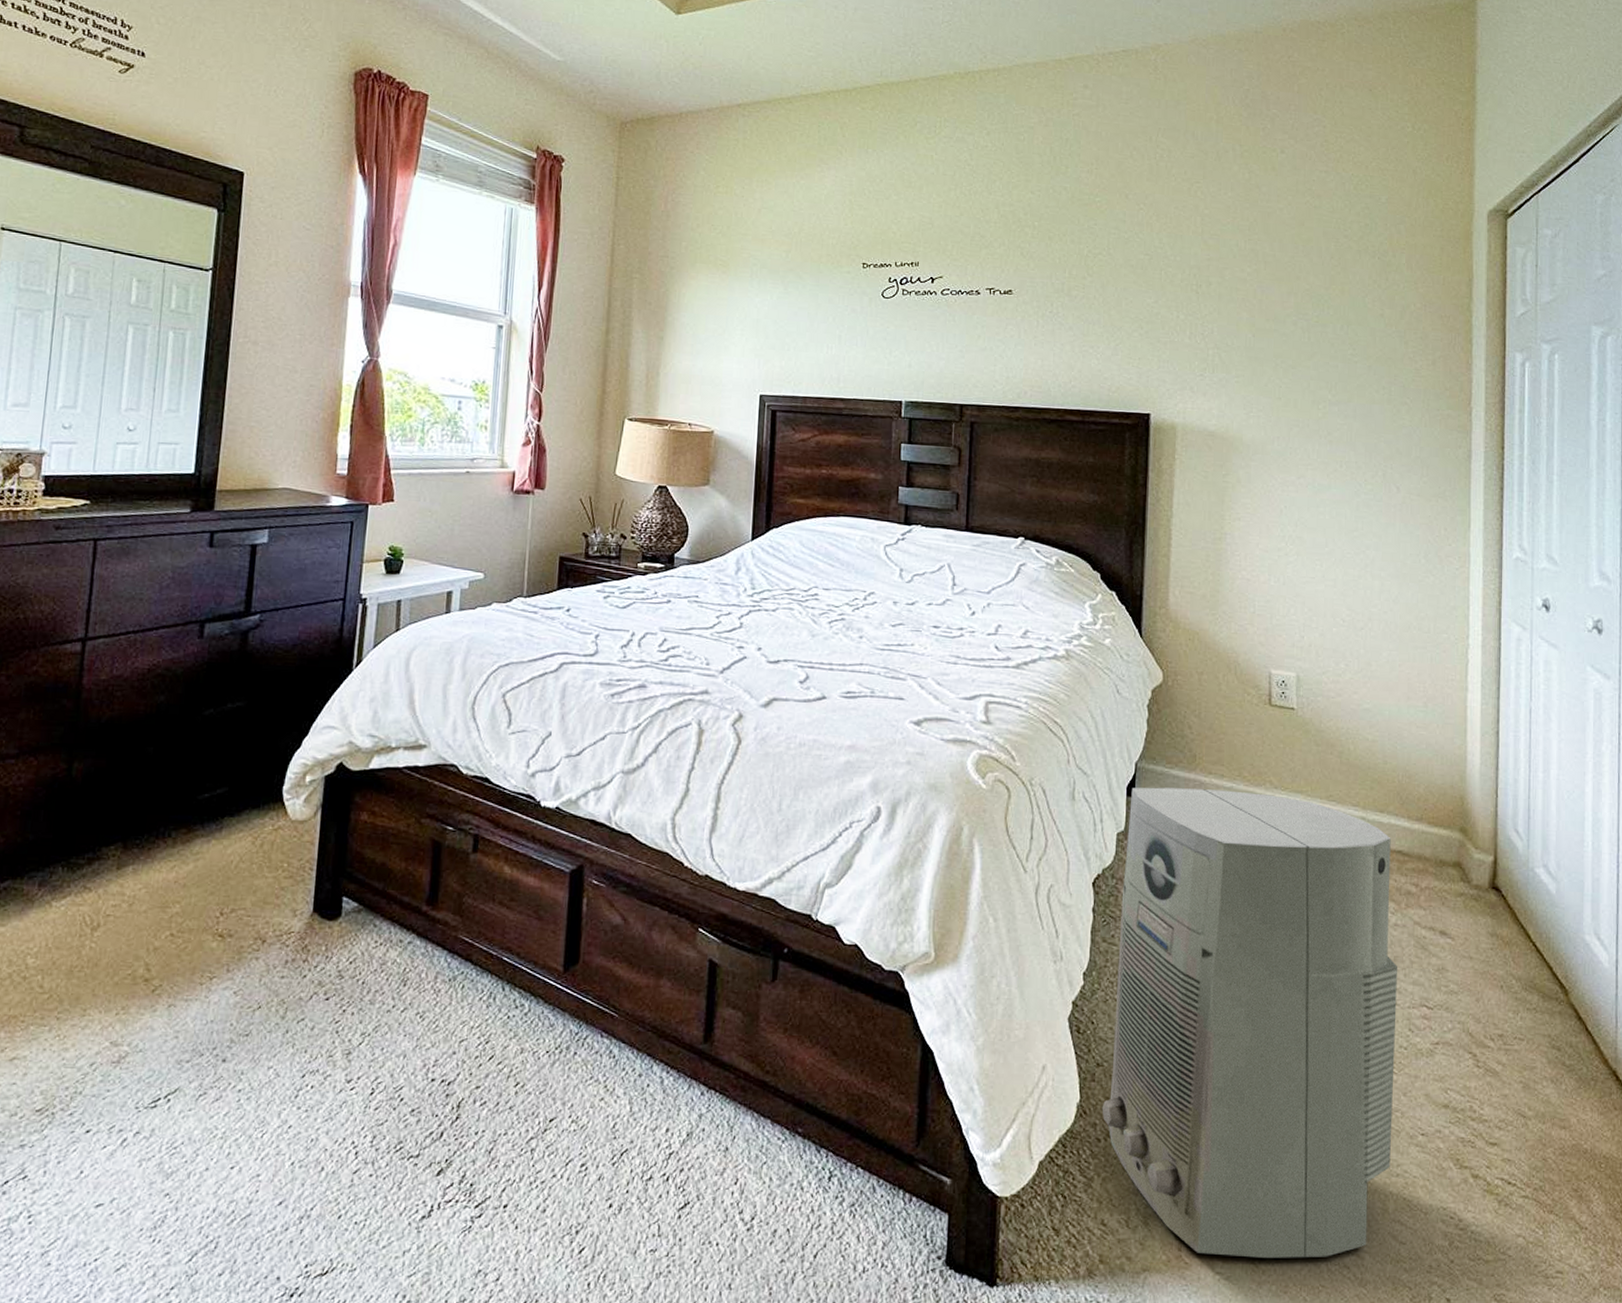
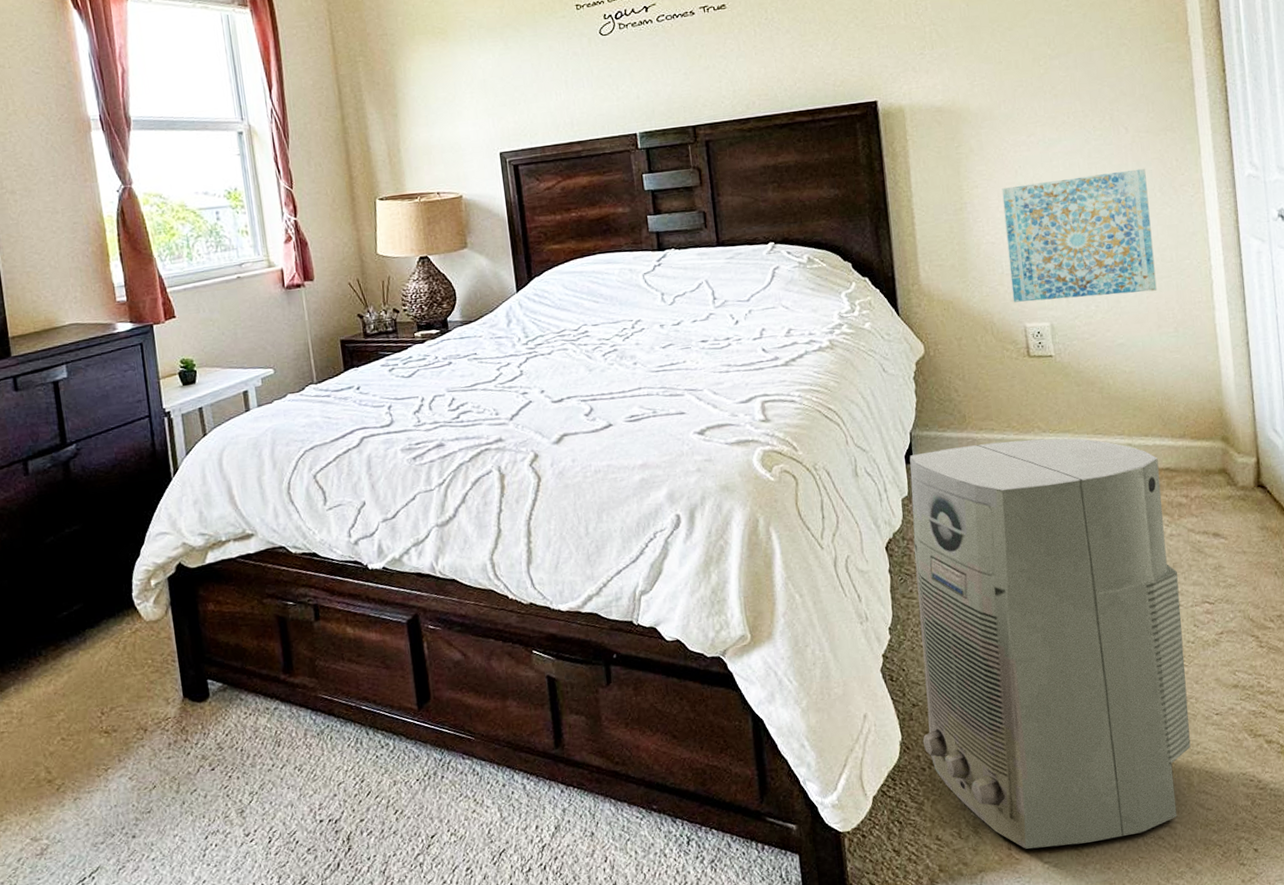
wall art: none [1261,525,1412,660] -> present [1001,168,1157,303]

